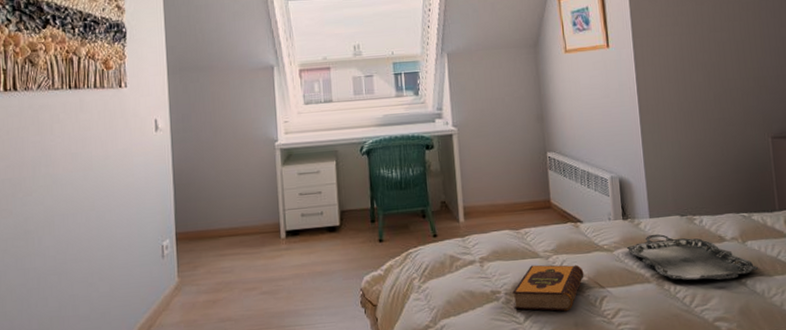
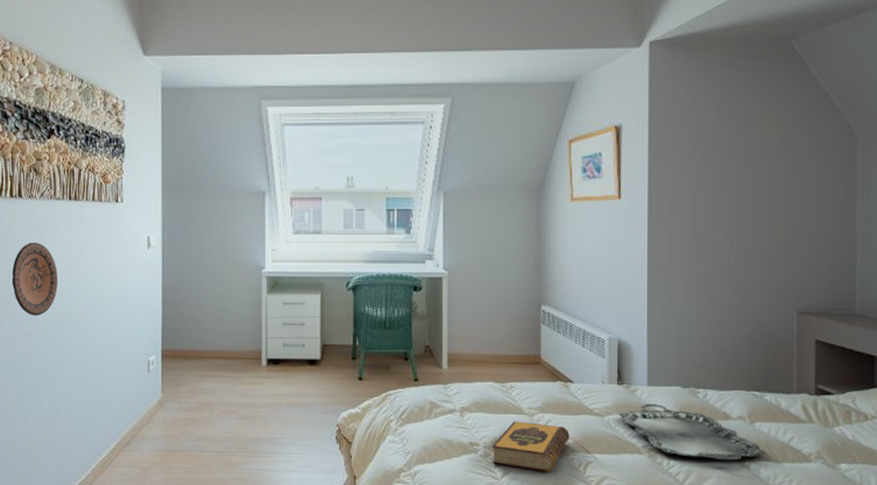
decorative plate: none [8,135,60,213] -> present [11,243,58,317]

